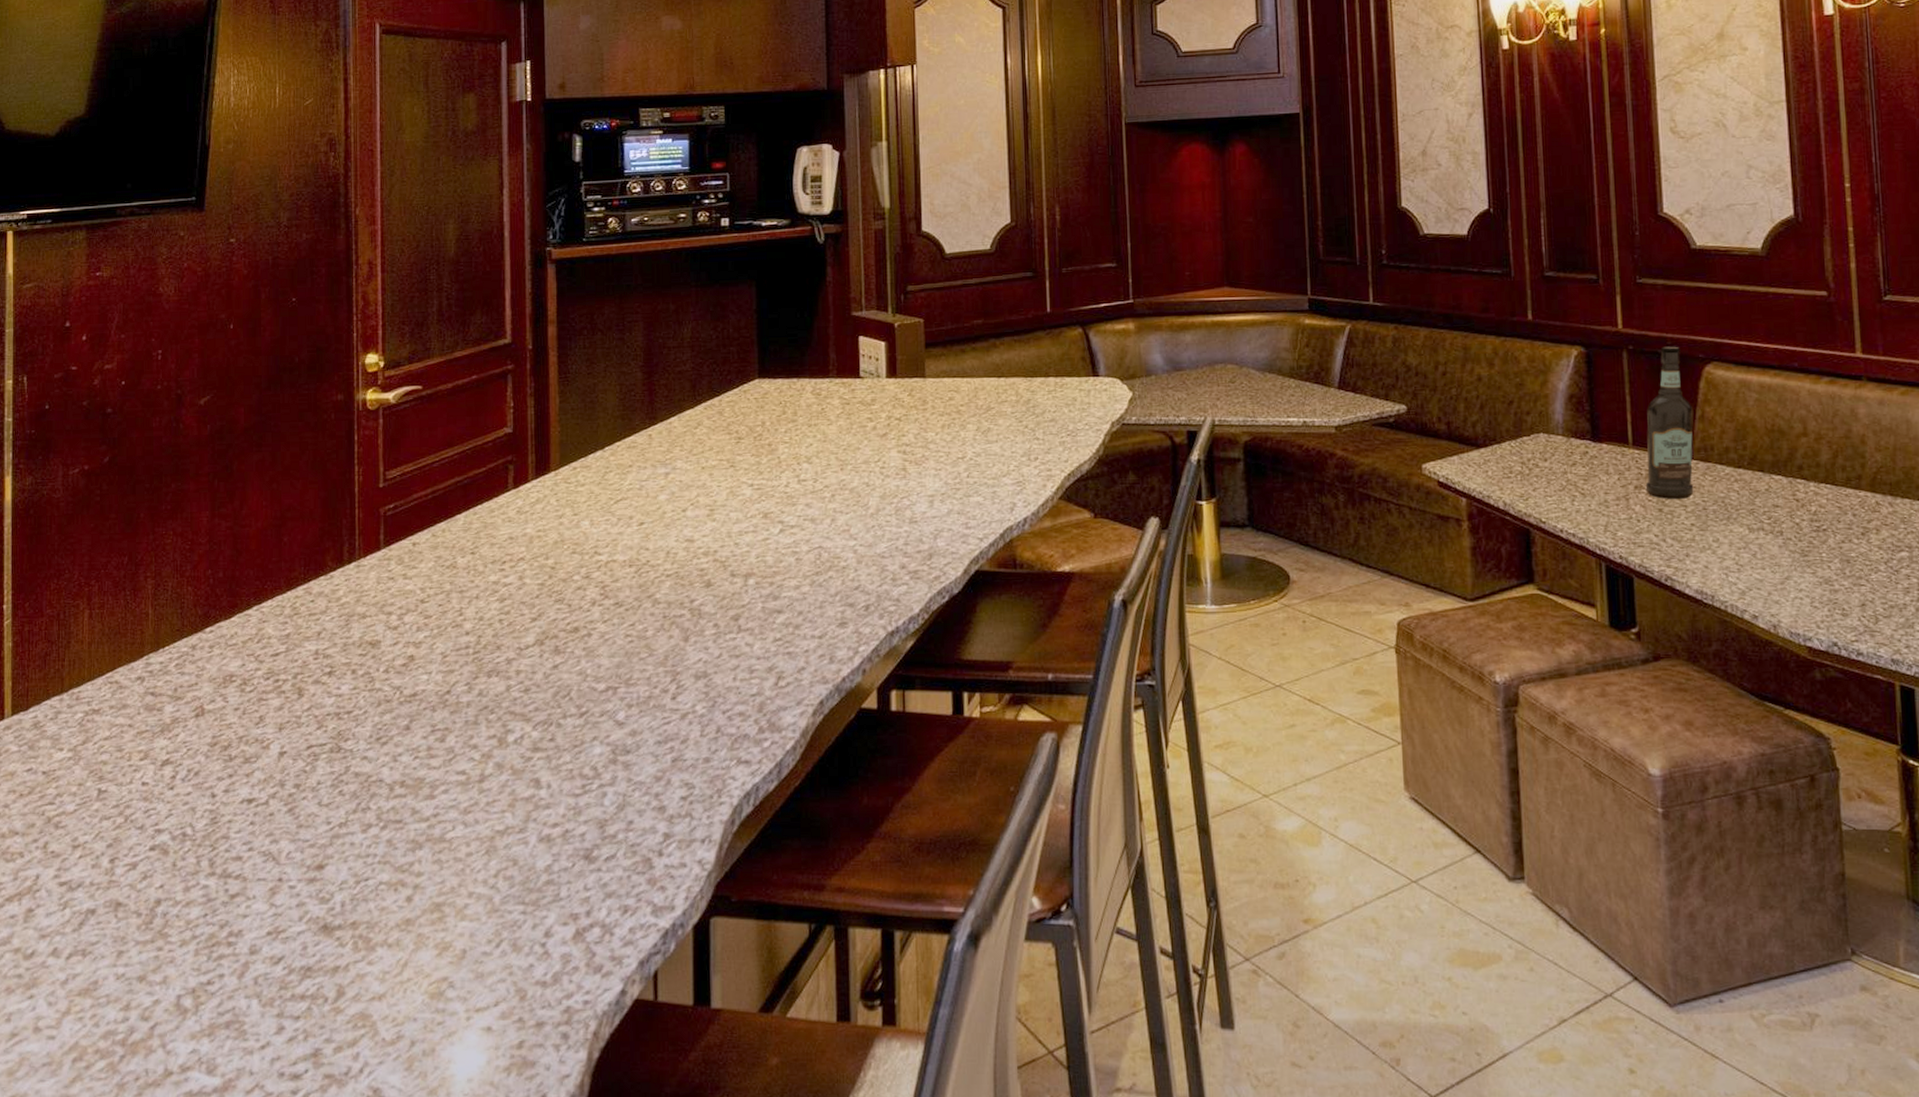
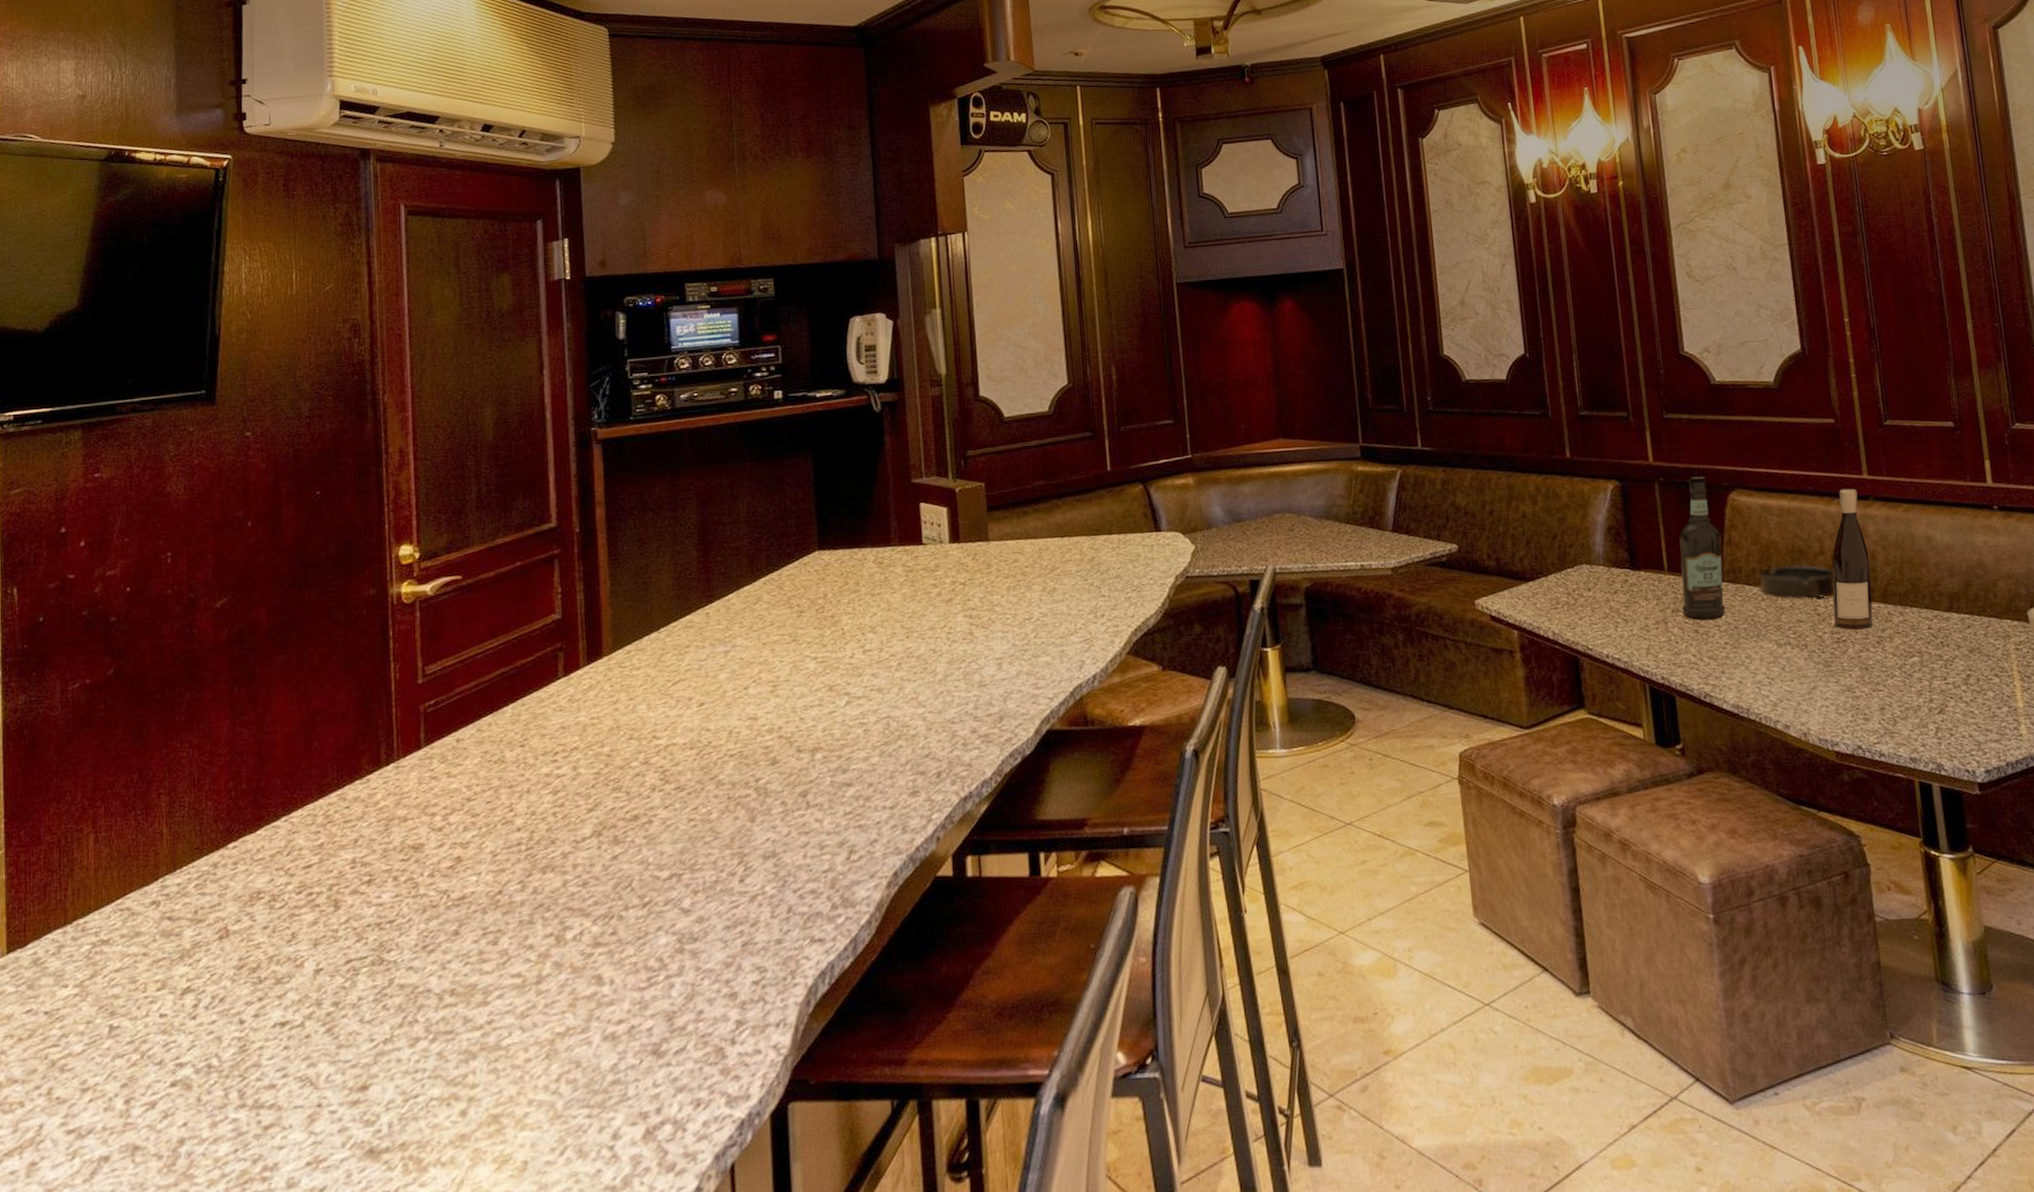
ashtray: none [1733,445,1817,484] -> present [1759,564,1834,600]
bottle: none [1813,367,1860,520] -> present [1831,488,1874,631]

